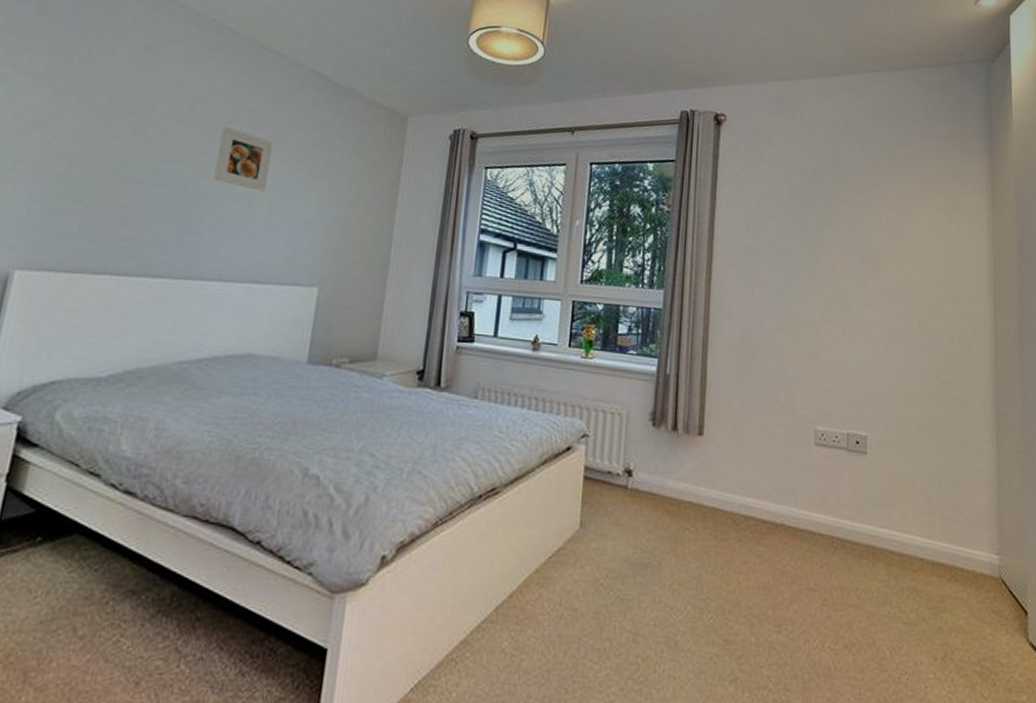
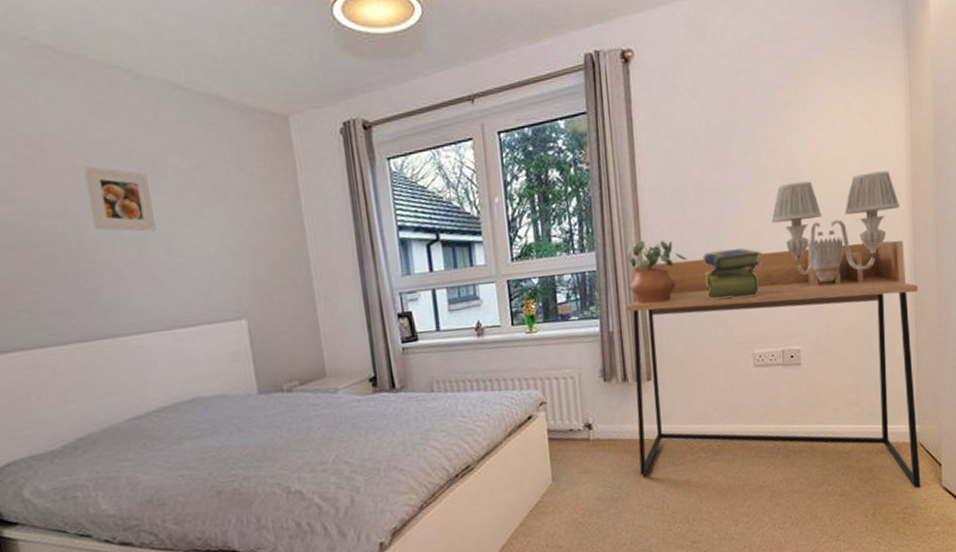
desk: none [677,312,1003,637] -> present [625,240,921,489]
potted plant: none [693,288,755,355] -> present [627,240,687,304]
stack of books: none [772,313,833,369] -> present [703,248,763,301]
wall sconce: none [846,261,982,369] -> present [772,171,901,282]

